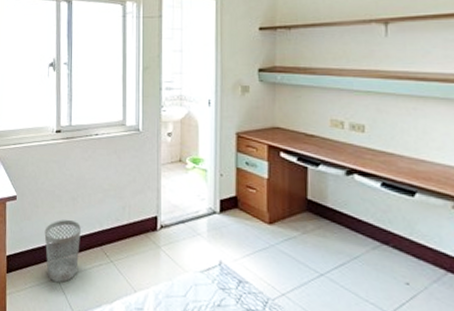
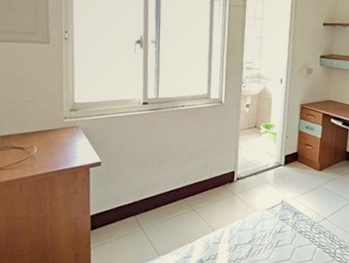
wastebasket: present [44,219,81,283] -> none [130,179,166,231]

